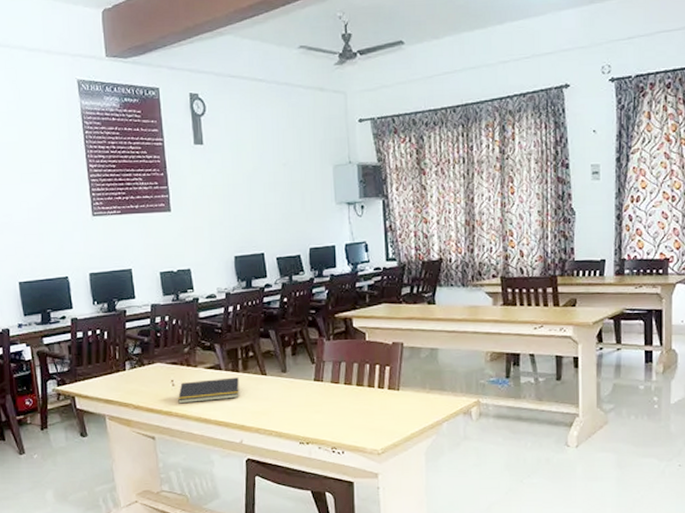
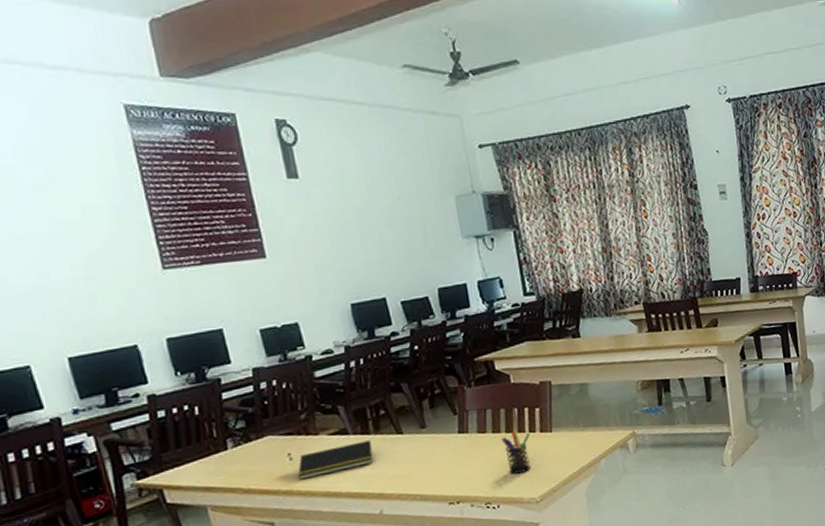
pen holder: none [351,384,378,425] -> present [501,429,530,474]

